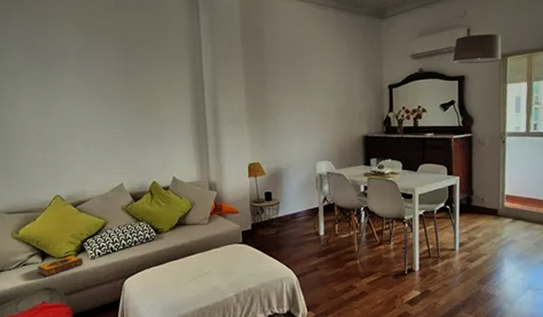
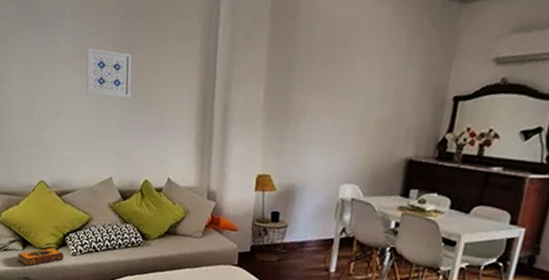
wall art: none [91,77,133,115] -> present [86,47,132,98]

